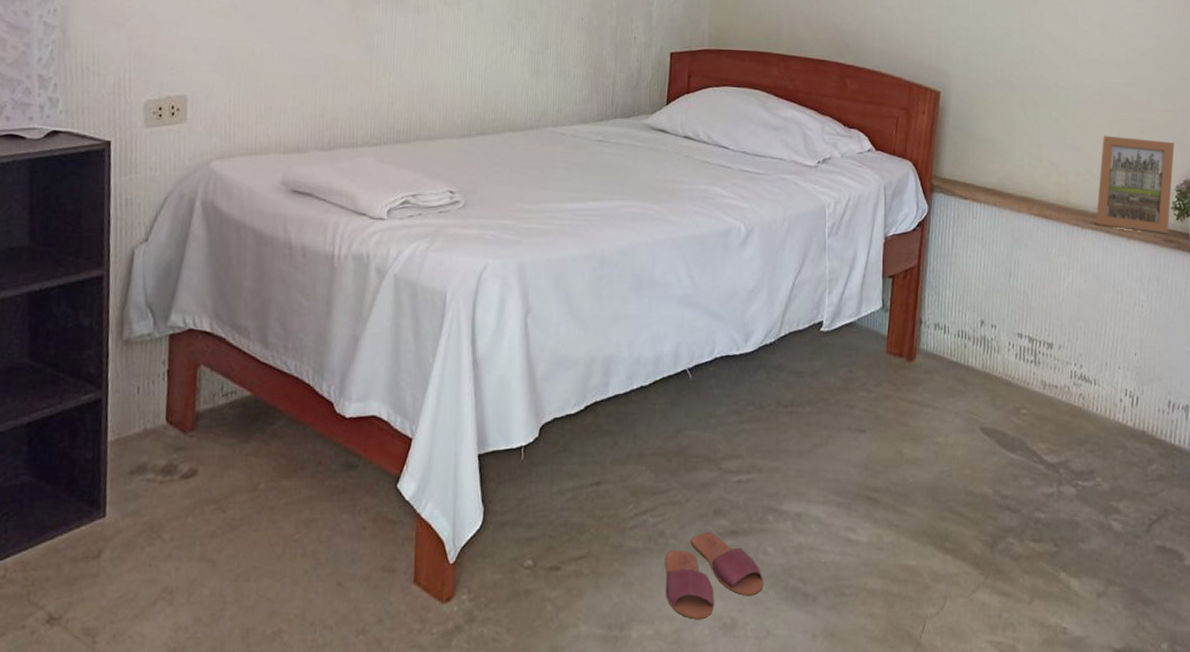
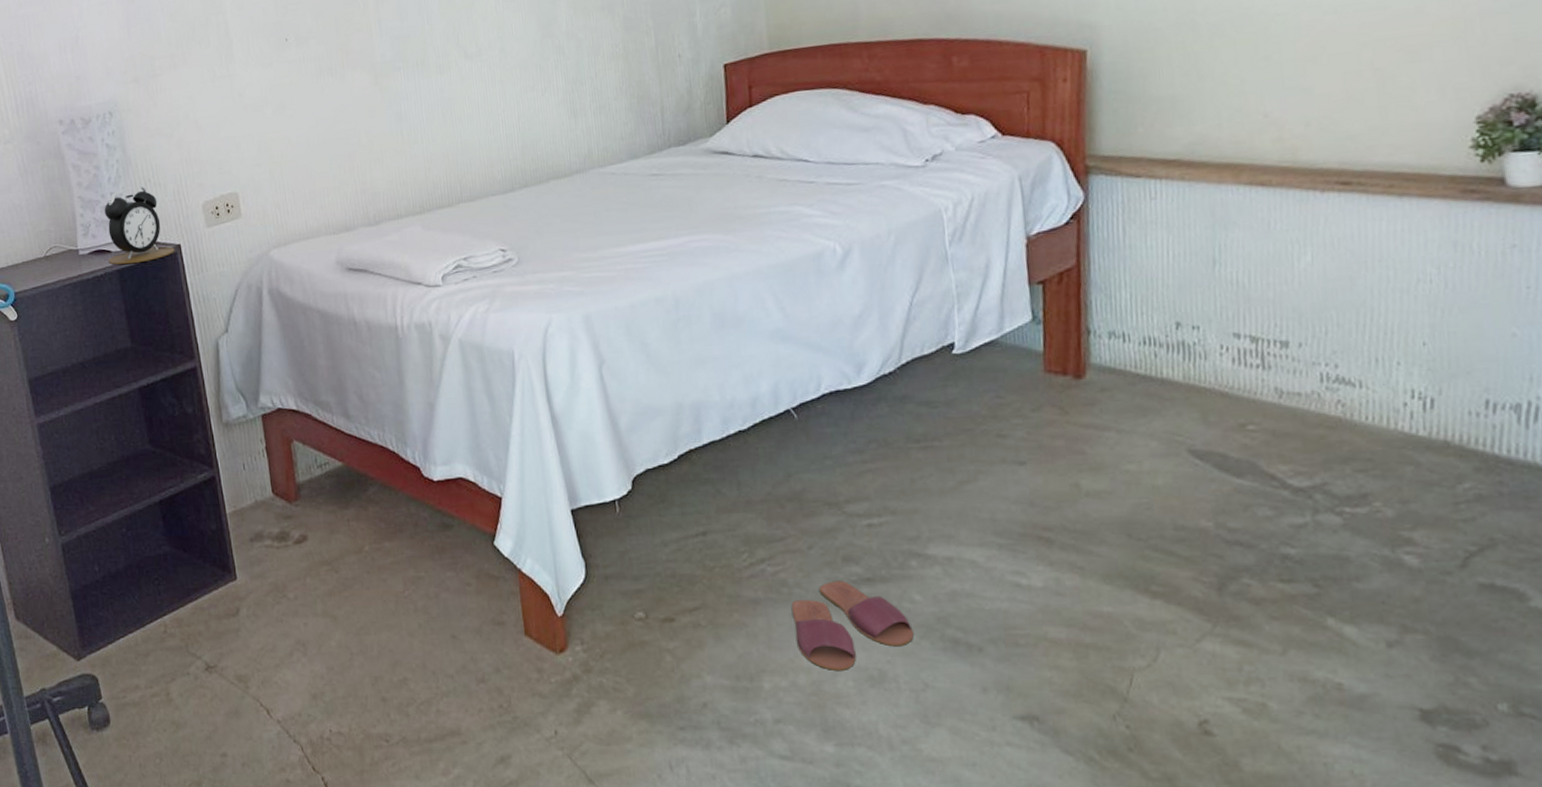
alarm clock: none [20,71,103,155] -> present [104,186,175,265]
picture frame: present [1096,135,1175,234] -> none [1343,57,1470,186]

